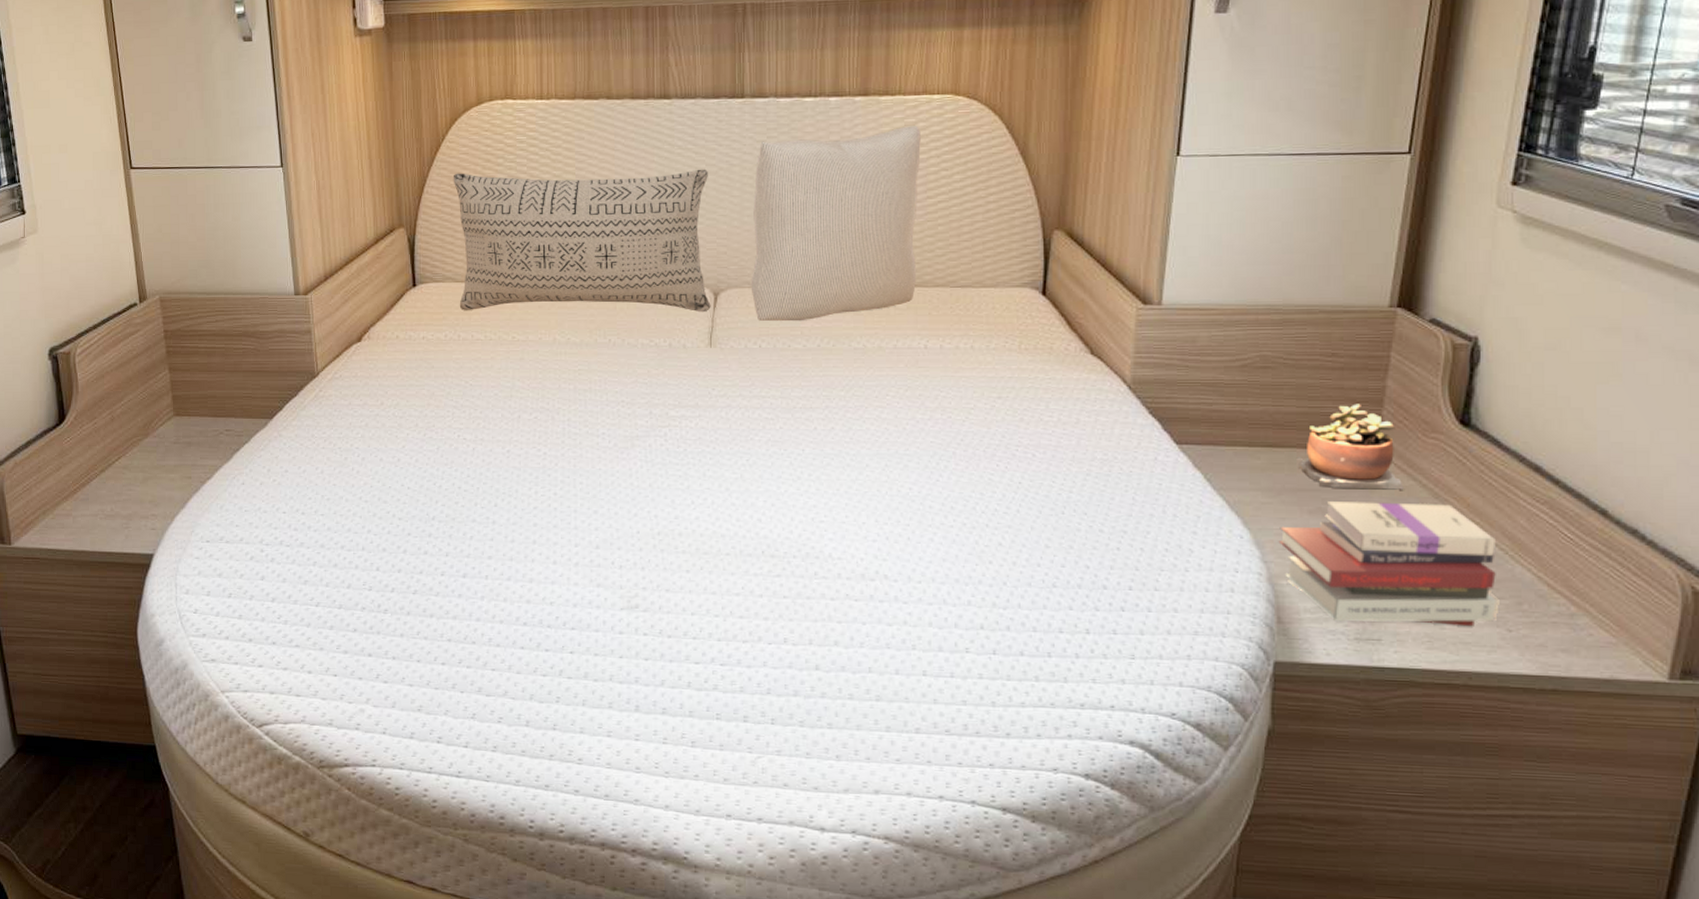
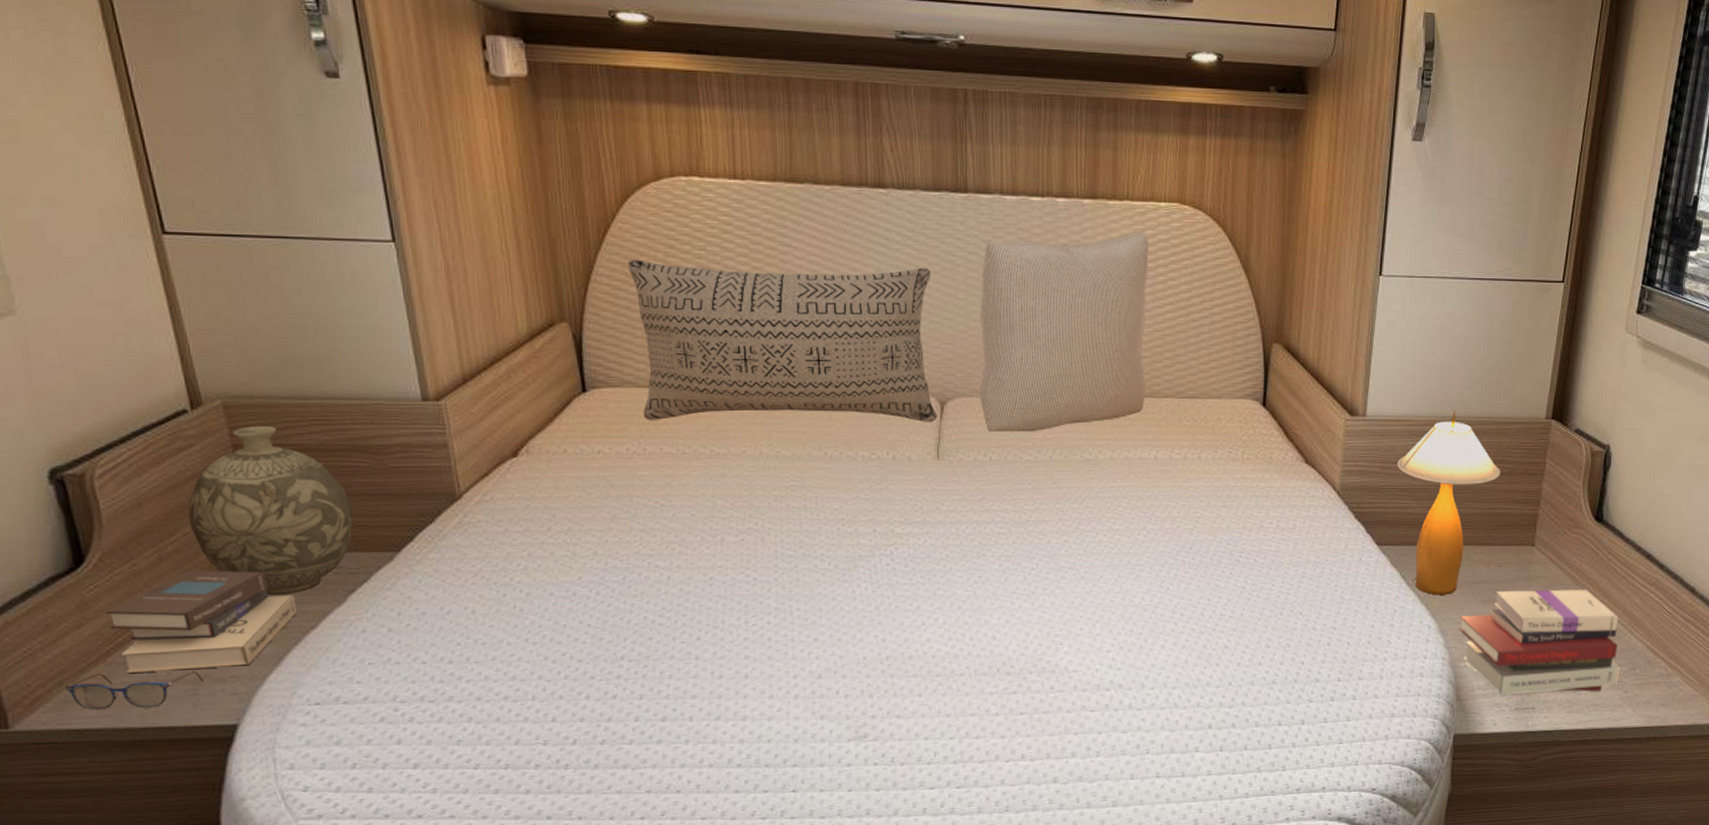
glasses: none [46,507,134,536] -> present [64,671,204,710]
books: none [76,428,199,508] -> present [106,569,298,673]
decorative vase: none [132,315,241,451] -> present [187,425,353,596]
table lamp: none [1200,298,1330,502] -> present [1398,411,1500,595]
succulent plant: present [1297,404,1404,490] -> none [1473,504,1554,579]

